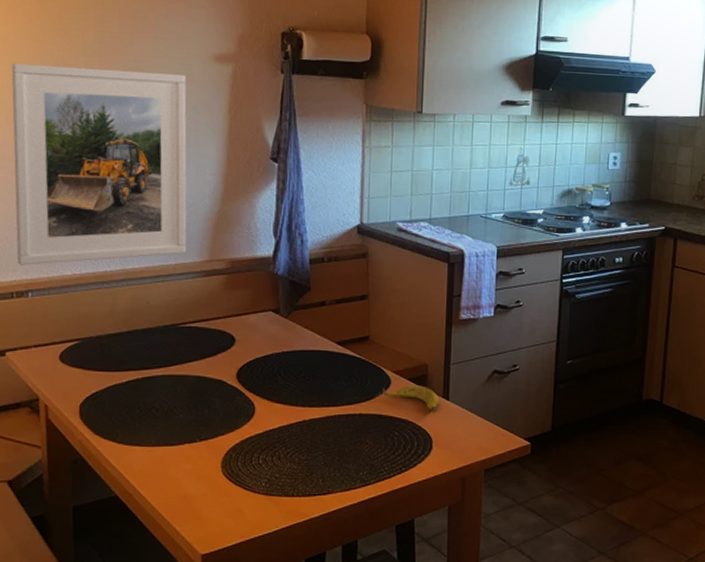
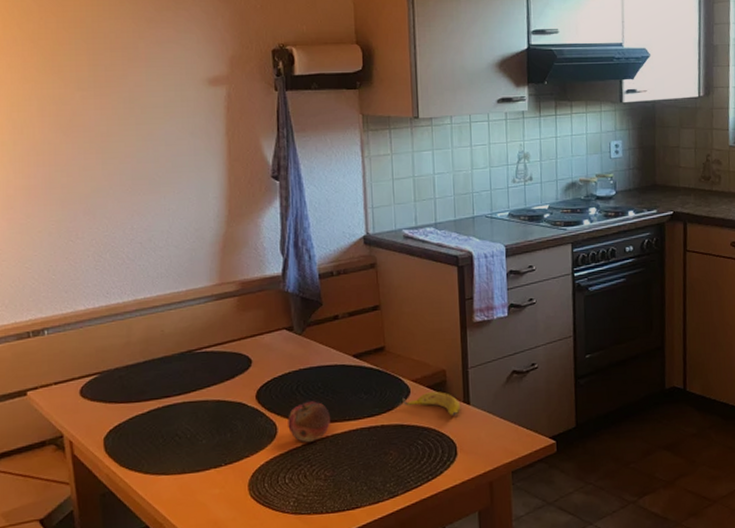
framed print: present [11,63,187,265] -> none [9,101,197,304]
fruit: none [266,384,309,425] -> present [288,401,330,443]

